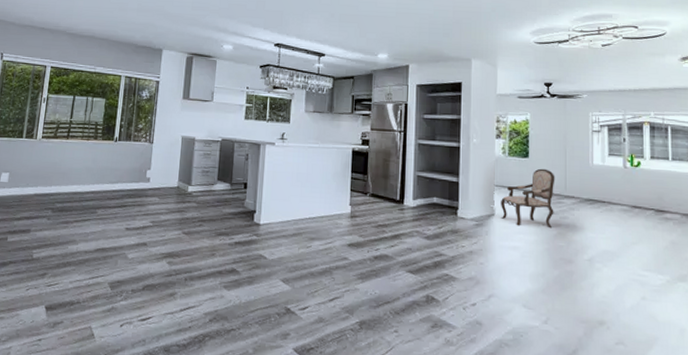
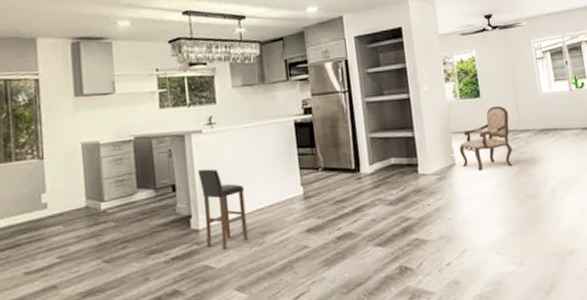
bar stool: none [264,175,301,245] -> present [197,168,249,250]

